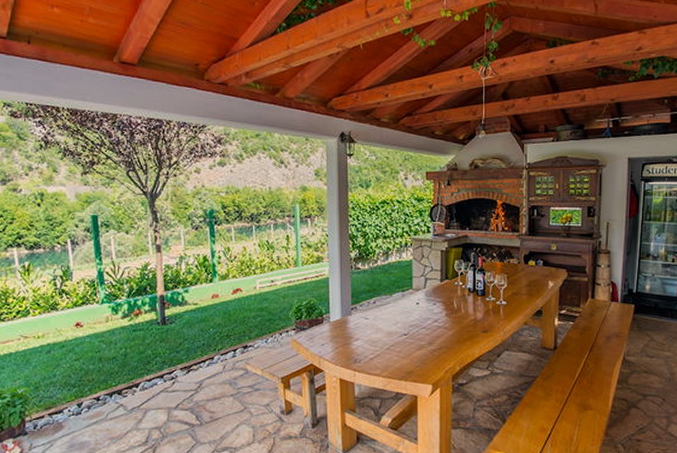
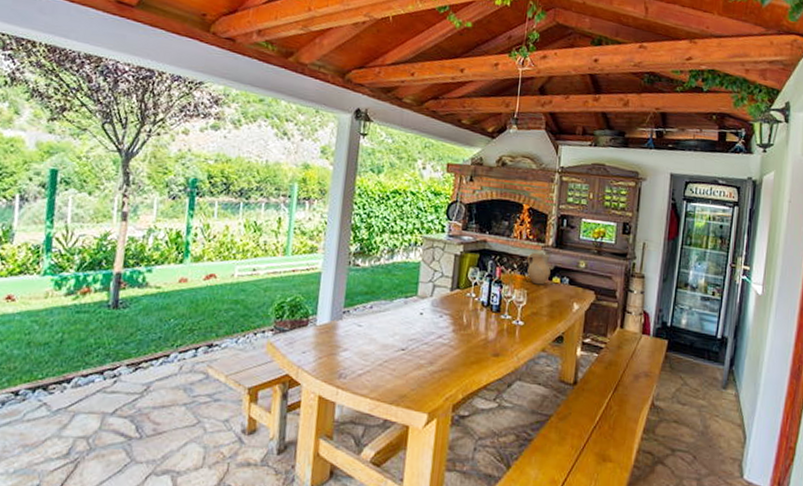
pitcher: none [504,241,526,269] -> present [527,252,551,285]

